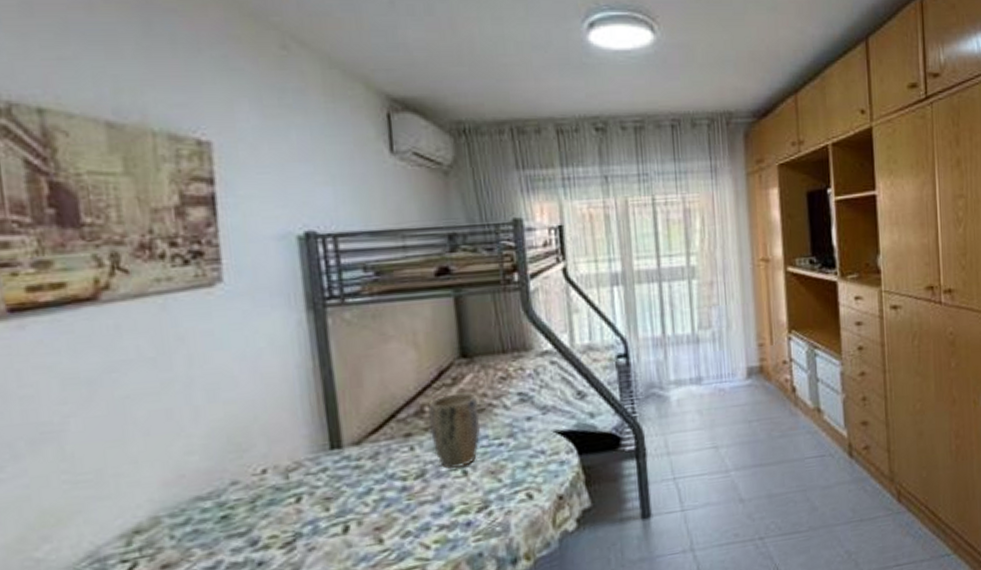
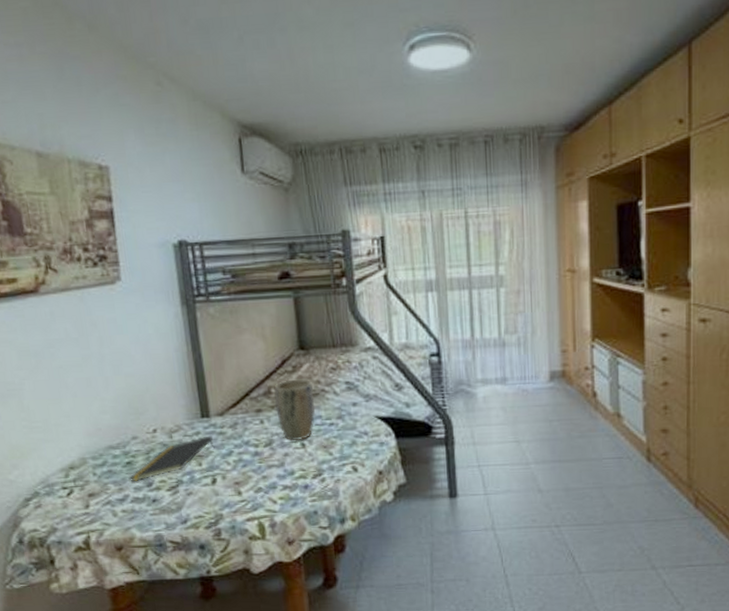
notepad: none [226,471,346,543] -> present [131,435,213,482]

